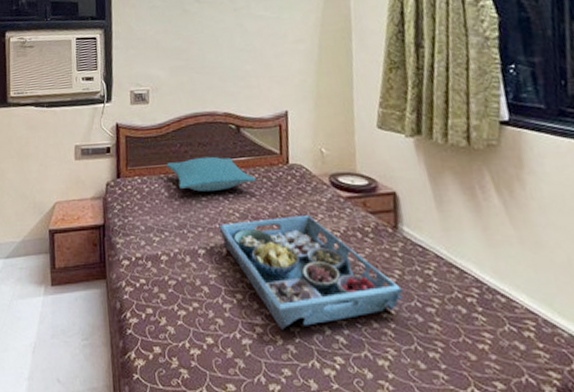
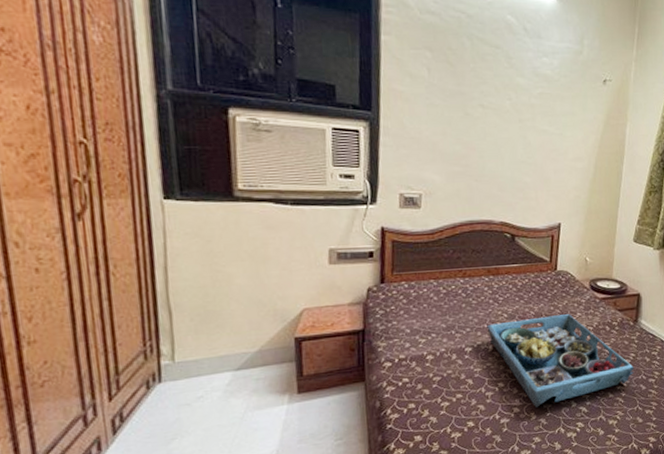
pillow: present [166,156,257,192] -> none [437,263,526,296]

